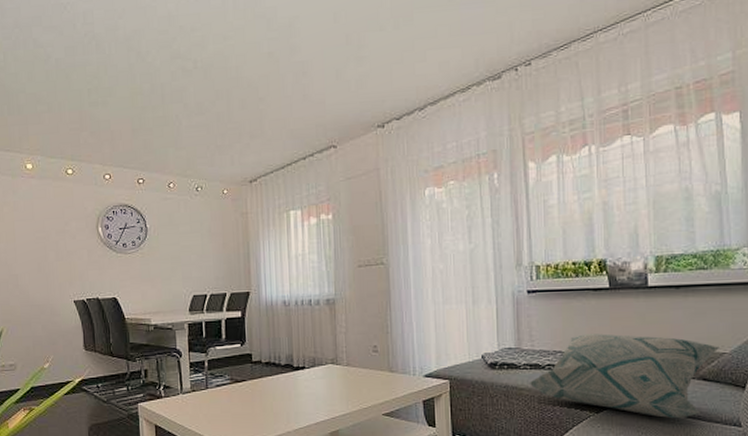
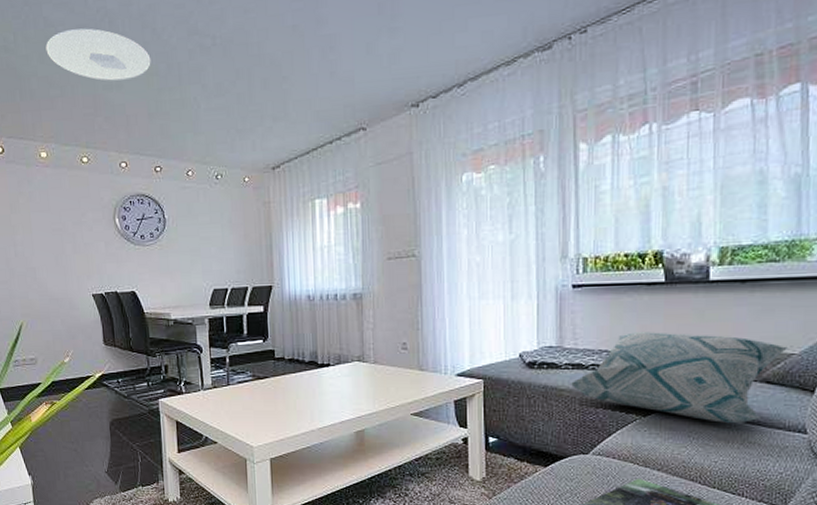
ceiling light: none [34,50,136,99] -> present [45,28,151,81]

